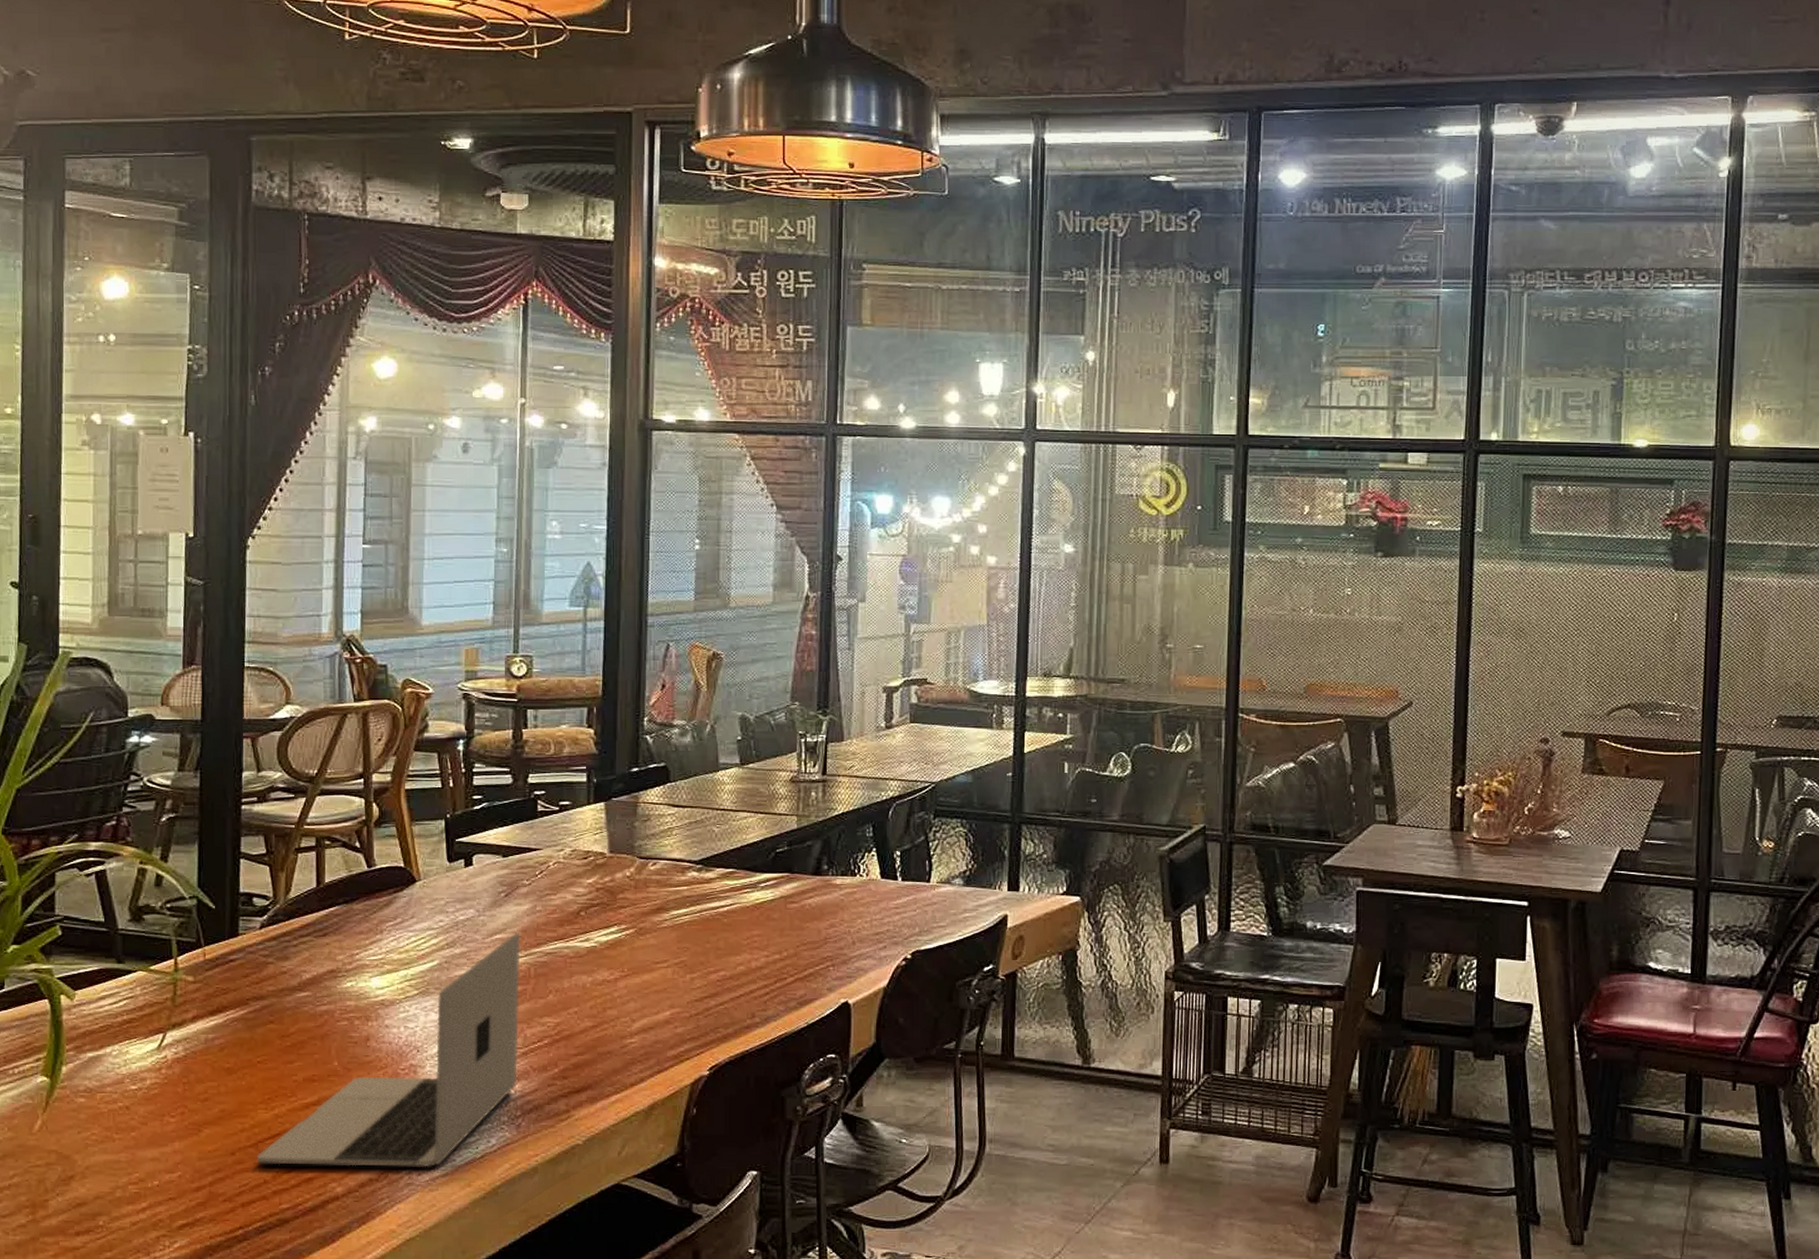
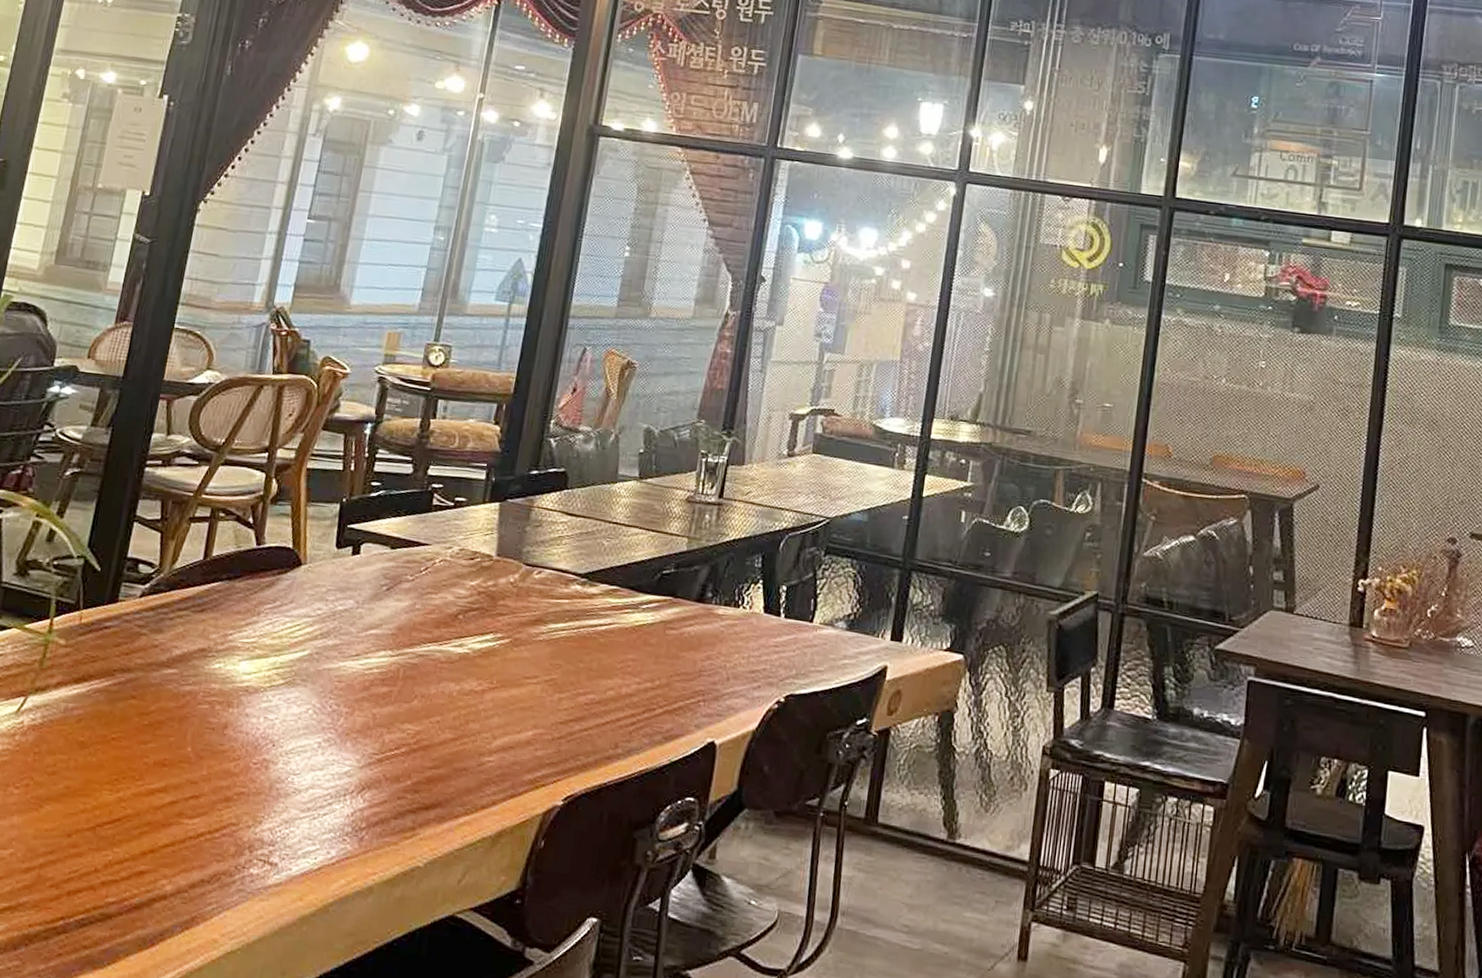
laptop: present [257,933,521,1168] -> none [92,630,395,875]

